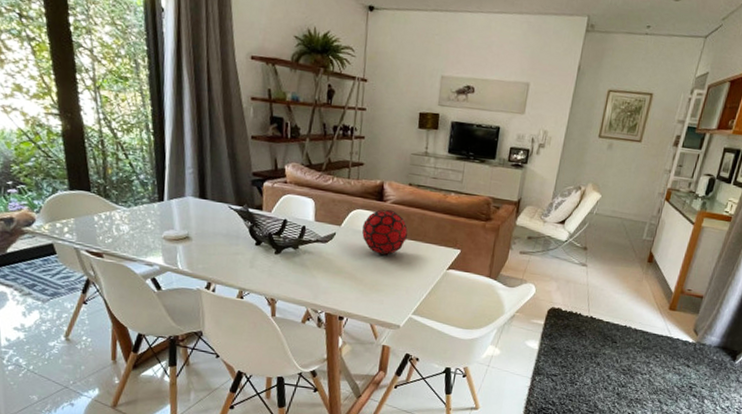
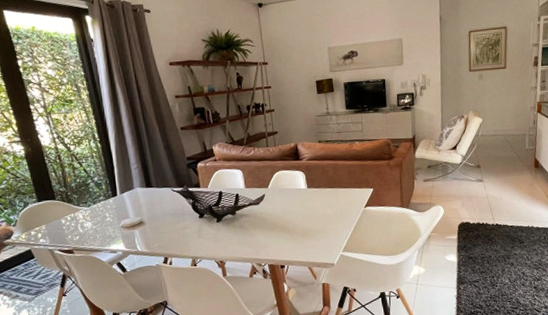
decorative orb: present [362,209,408,255] -> none [286,166,325,205]

